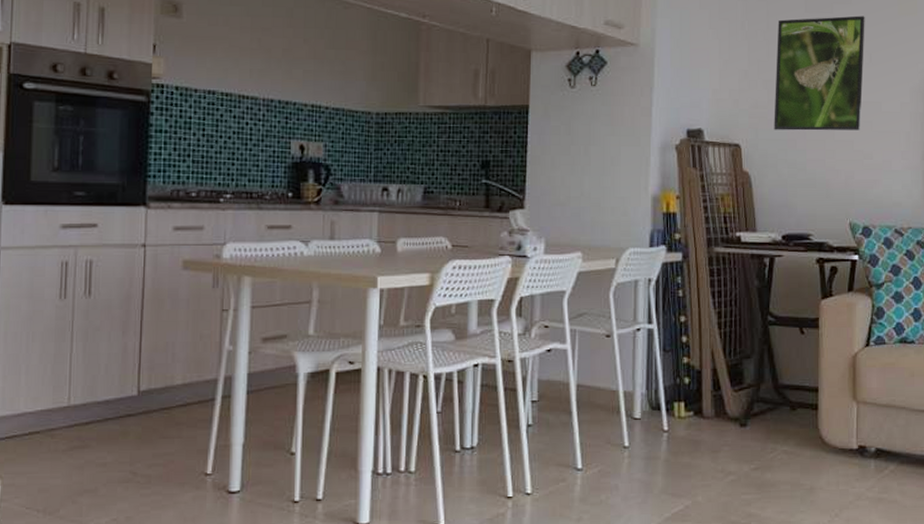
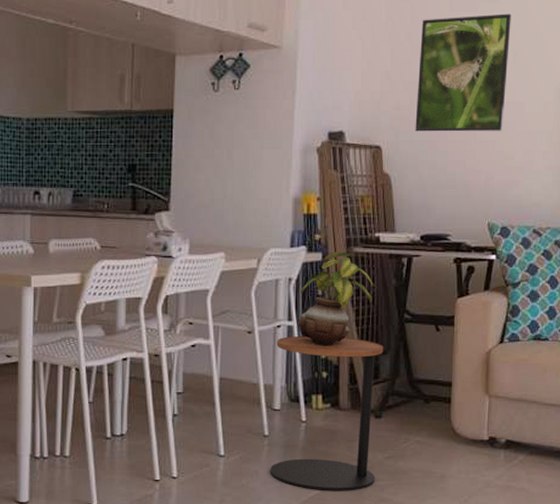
side table: none [631,340,748,507] -> present [270,336,384,491]
potted plant: none [658,251,736,350] -> present [298,251,374,346]

